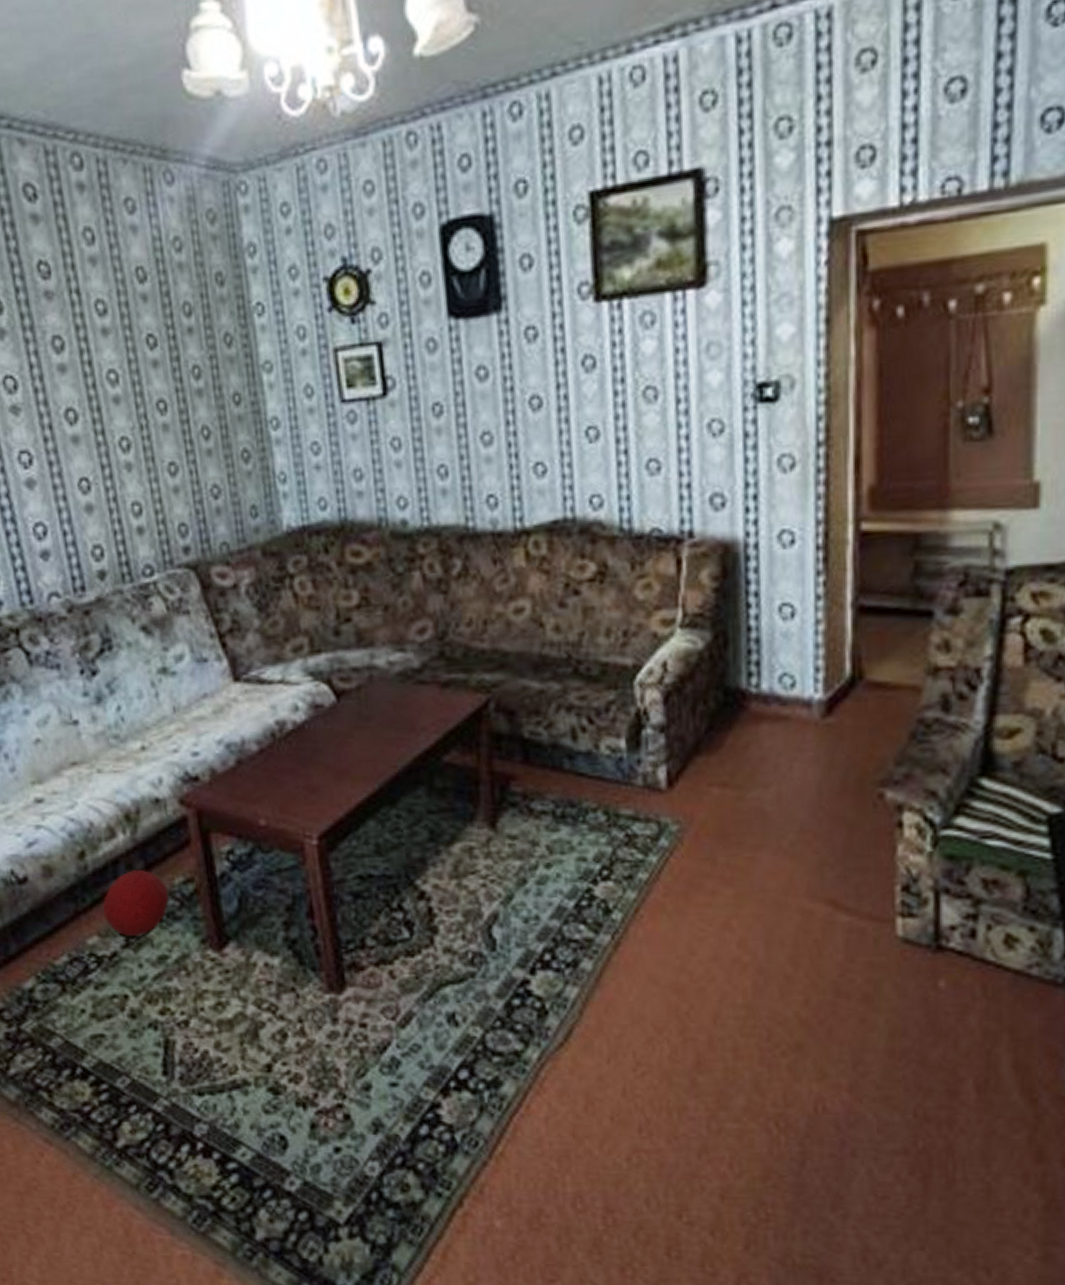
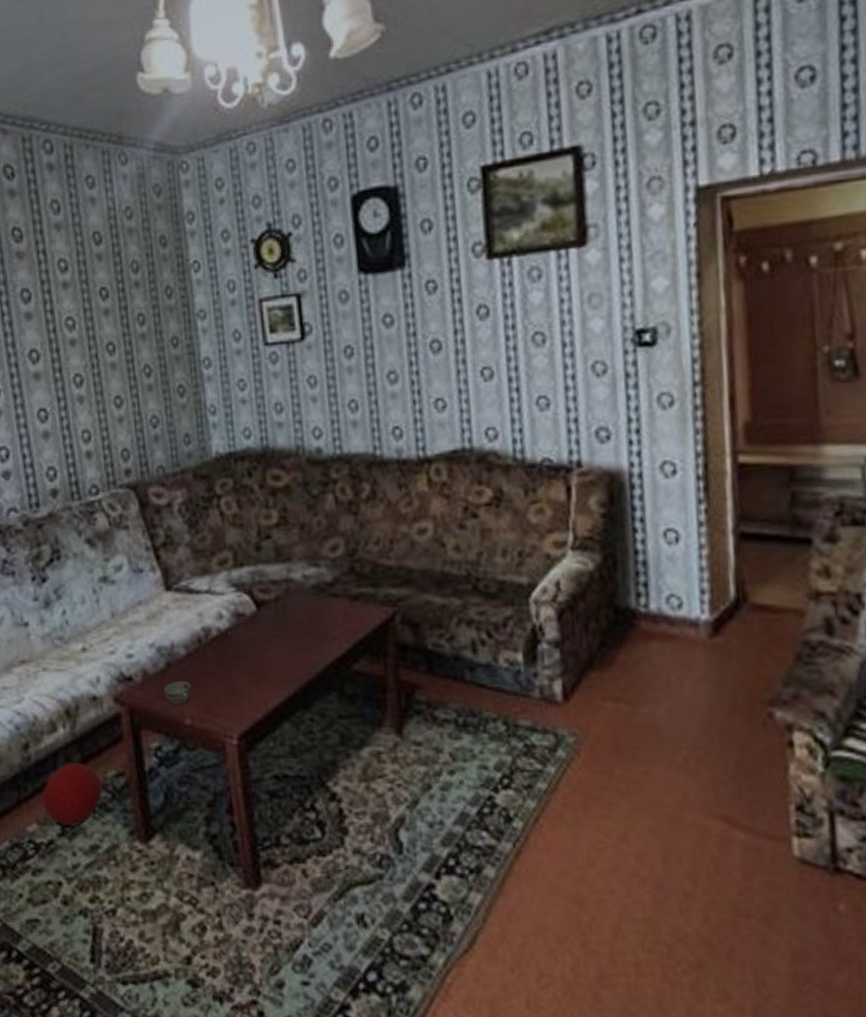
teacup: none [234,778,266,807] -> present [163,680,192,706]

